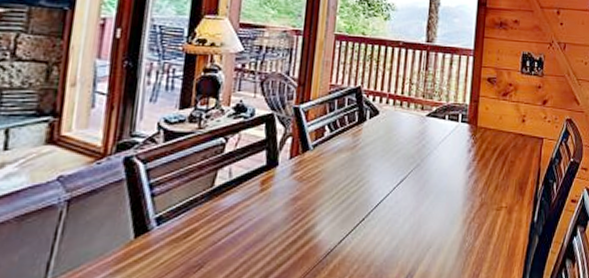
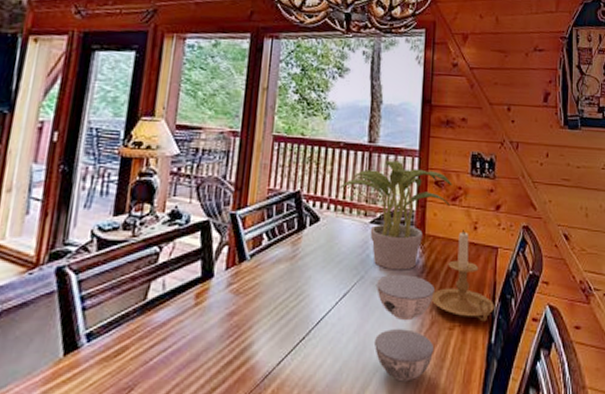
potted plant: none [398,59,504,159] -> present [339,160,452,270]
bowl: none [429,163,485,256] -> present [375,275,436,382]
candle holder: none [481,122,538,203] -> present [431,230,494,322]

